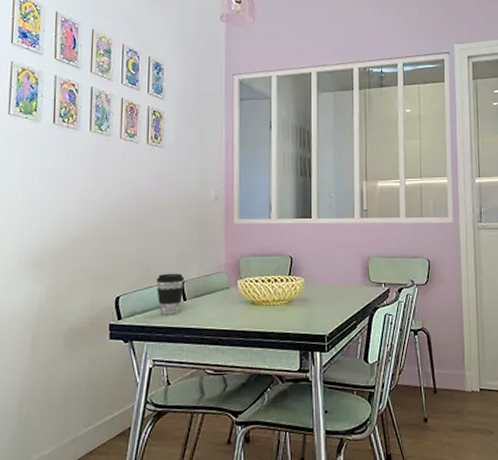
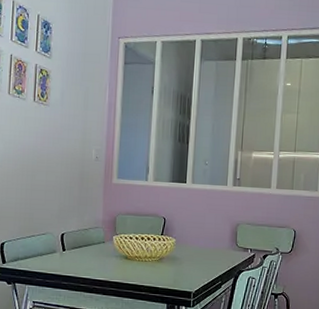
coffee cup: present [156,273,185,315] -> none [38,224,64,263]

